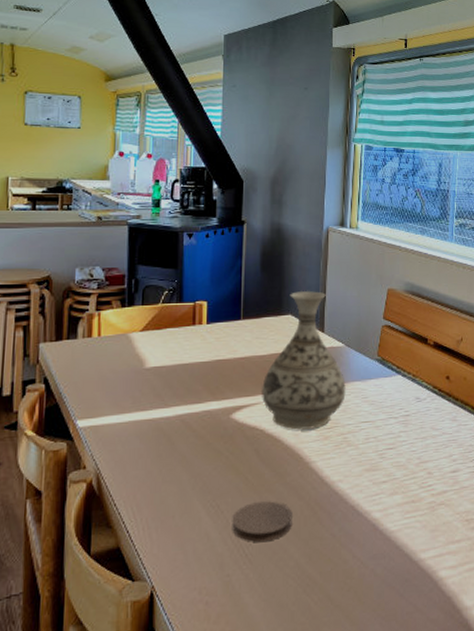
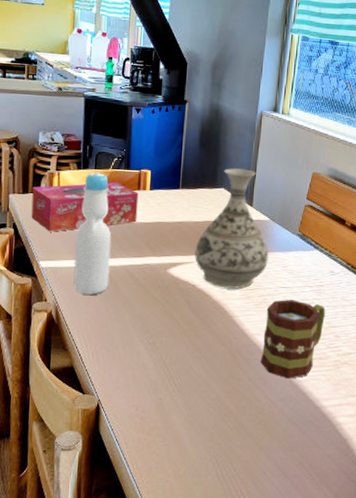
tissue box: none [66,319,194,384] -> present [31,182,139,232]
bottle: none [118,308,164,455] -> present [73,172,112,295]
coaster: present [232,501,292,543] -> none [165,344,216,377]
mug: none [345,435,414,531] -> present [261,300,325,379]

